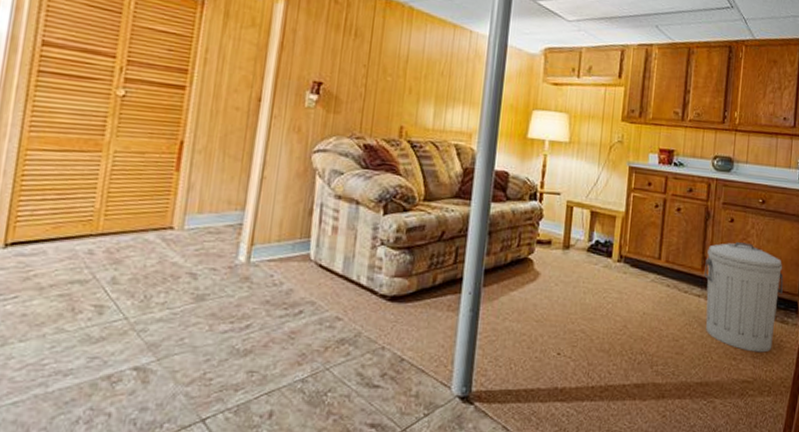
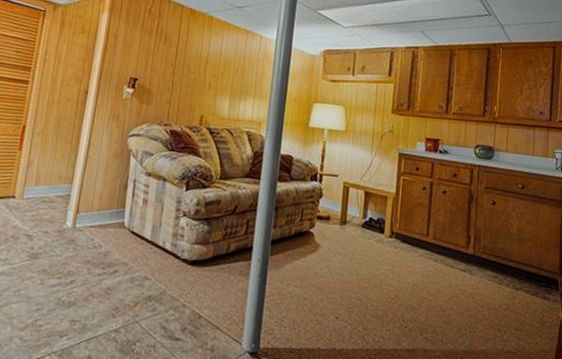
trash can: present [704,242,784,353] -> none [469,223,544,326]

